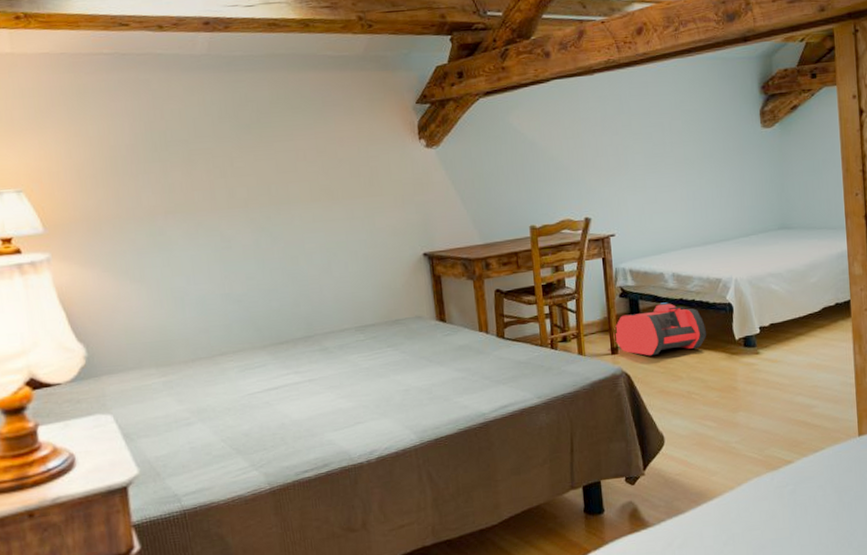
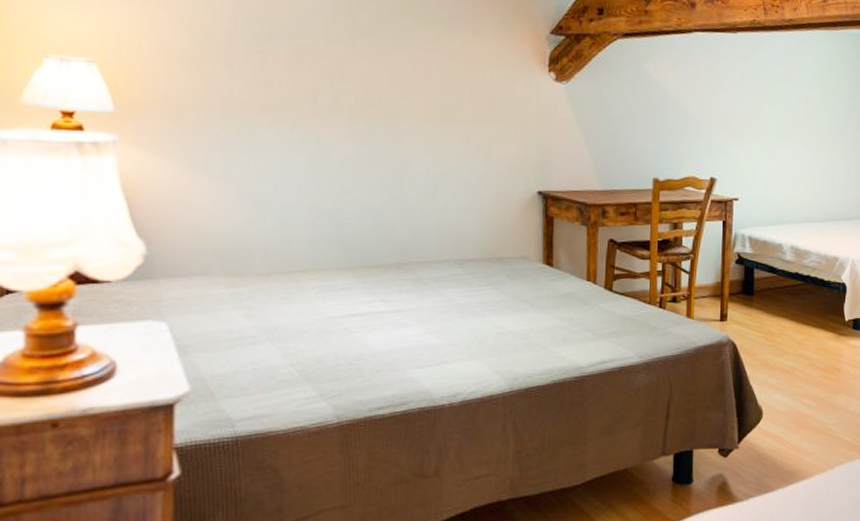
backpack: present [613,302,707,356] -> none [724,274,818,327]

